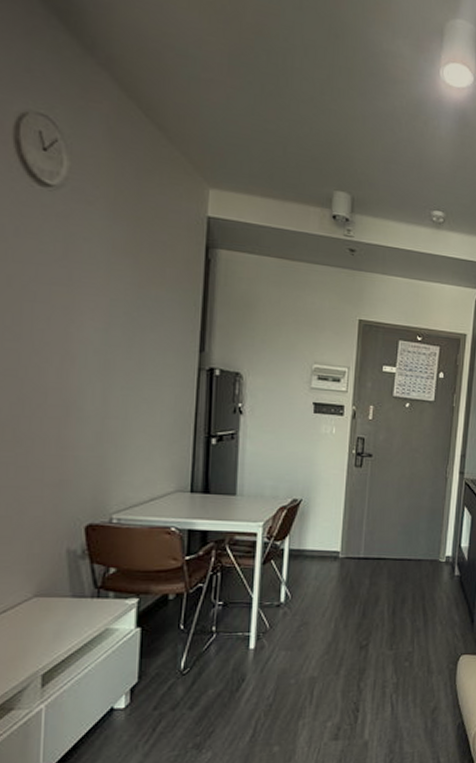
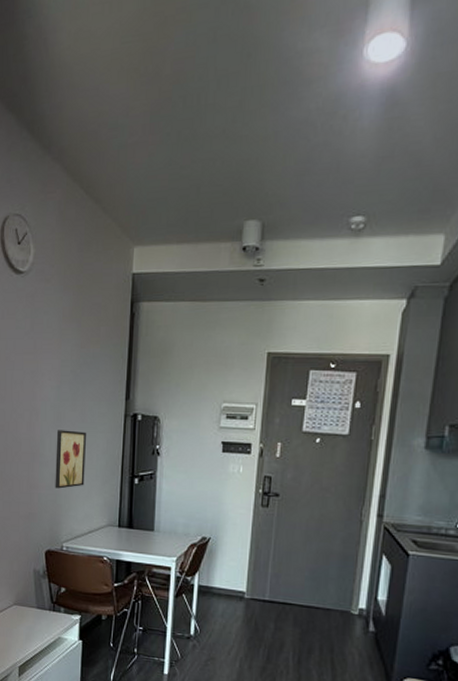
wall art: none [100,380,146,450] -> present [55,430,86,489]

